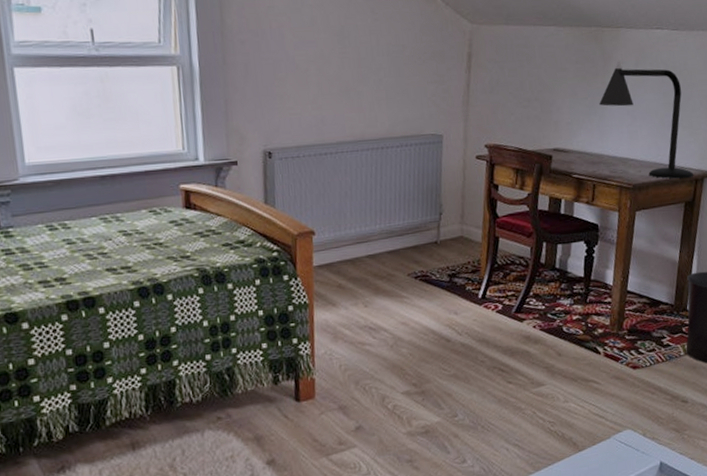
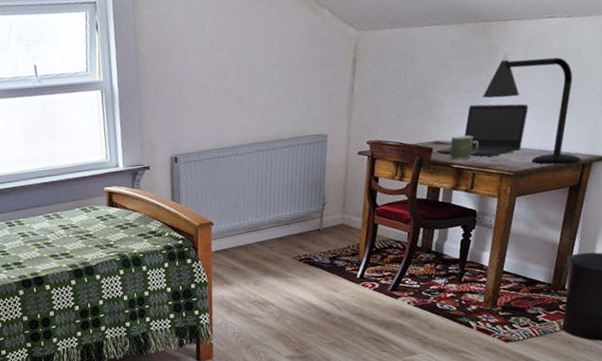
laptop: none [557,111,643,168] -> present [437,104,528,157]
mug: none [569,143,598,170] -> present [450,135,479,160]

